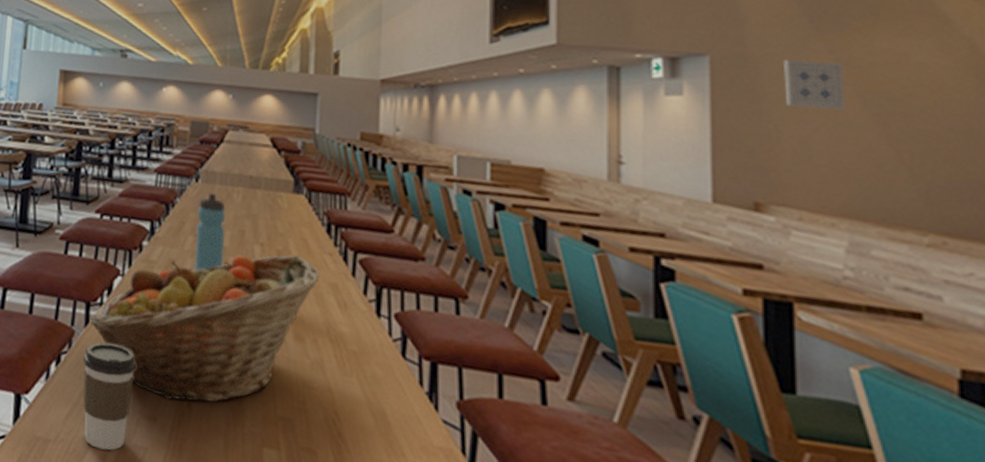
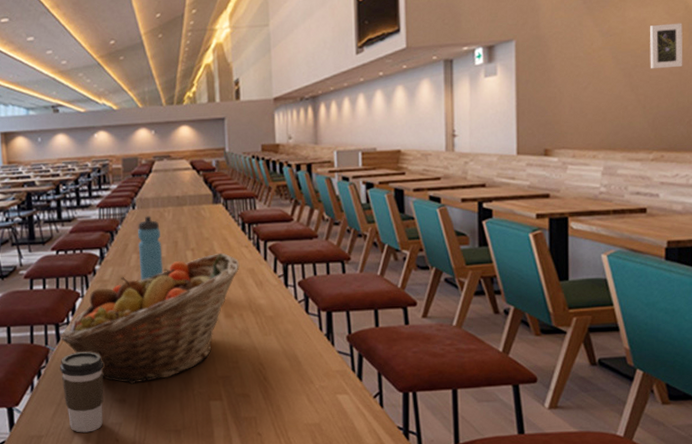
wall art: present [784,60,846,111] -> none [565,34,606,72]
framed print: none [915,62,971,123] -> present [650,23,683,69]

